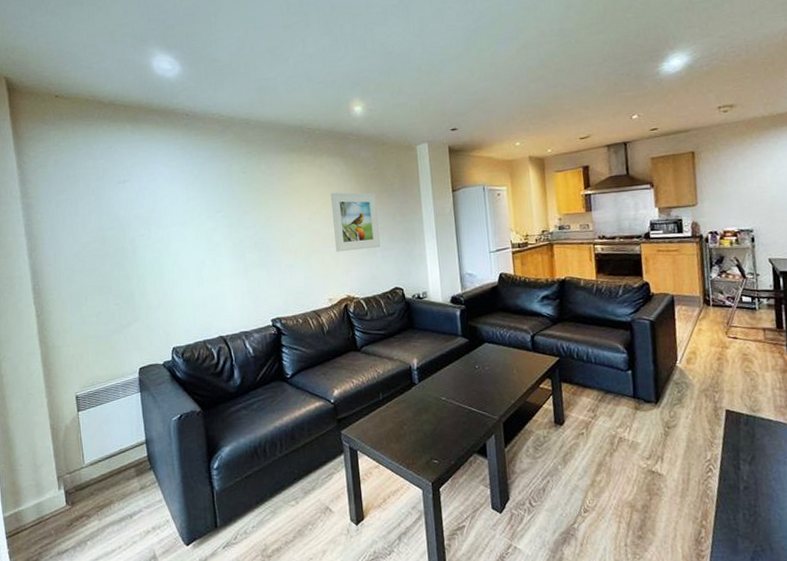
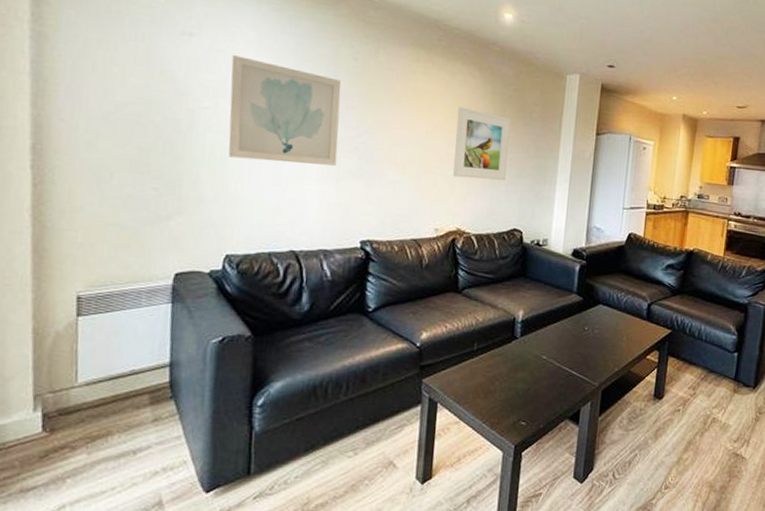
wall art: none [155,189,243,270] -> present [228,55,341,166]

